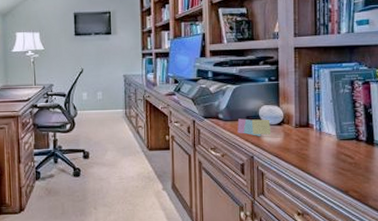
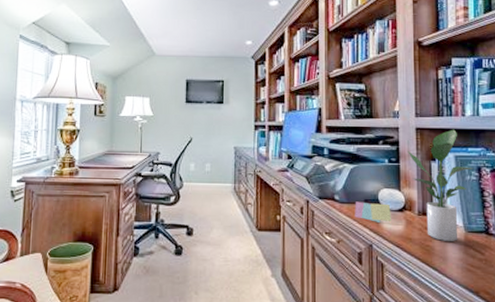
potted plant: none [286,46,347,150] -> present [408,129,474,242]

